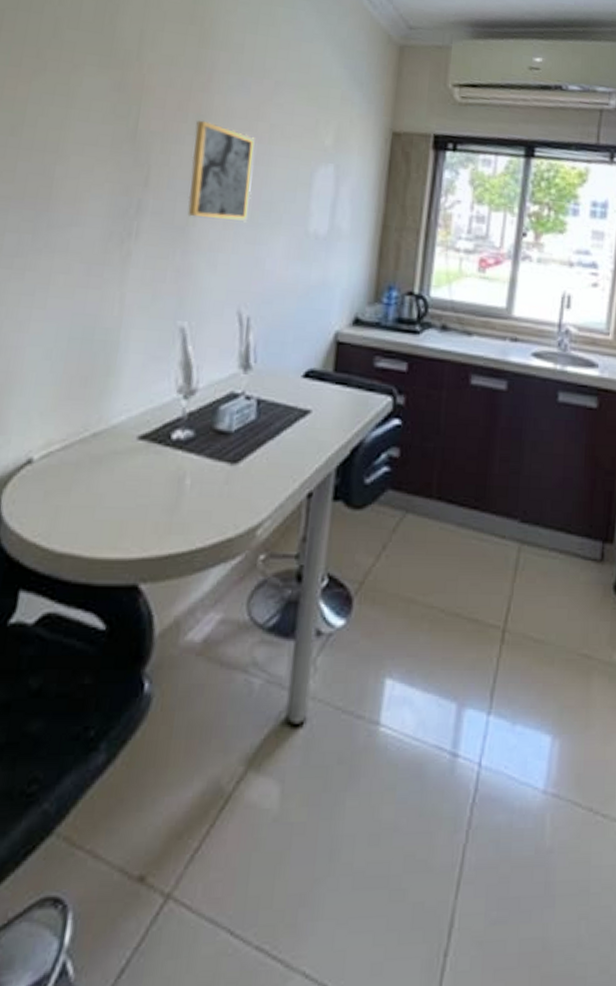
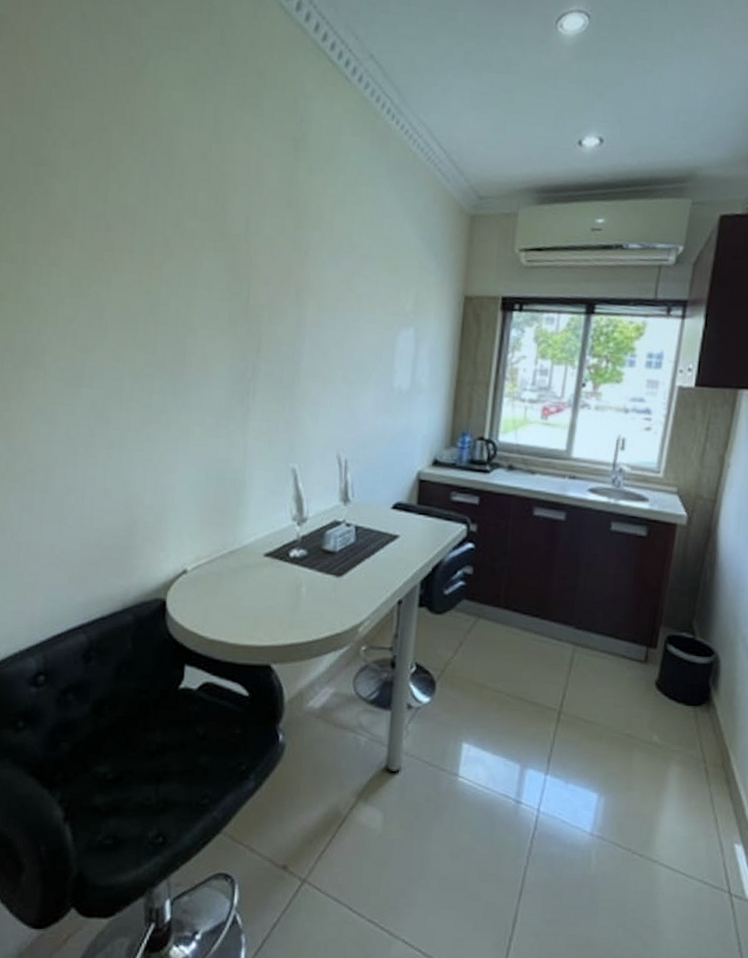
wall art: present [187,120,255,222] -> none [293,293,346,381]

